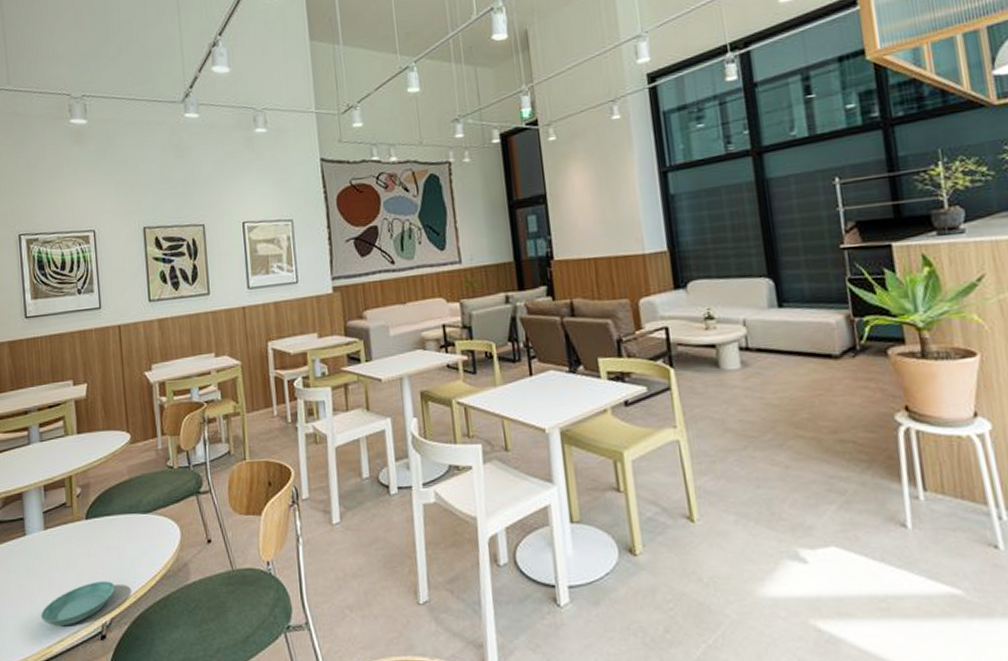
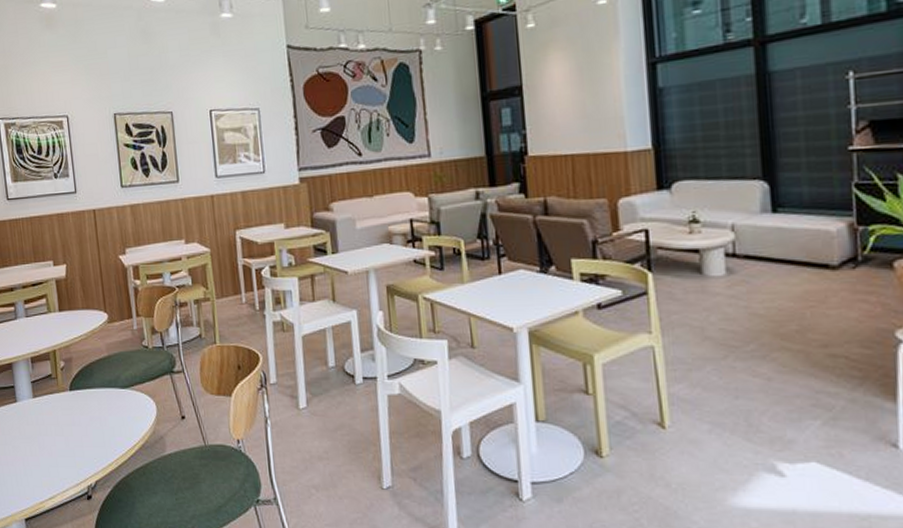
saucer: present [41,581,115,627] -> none [33,447,99,486]

